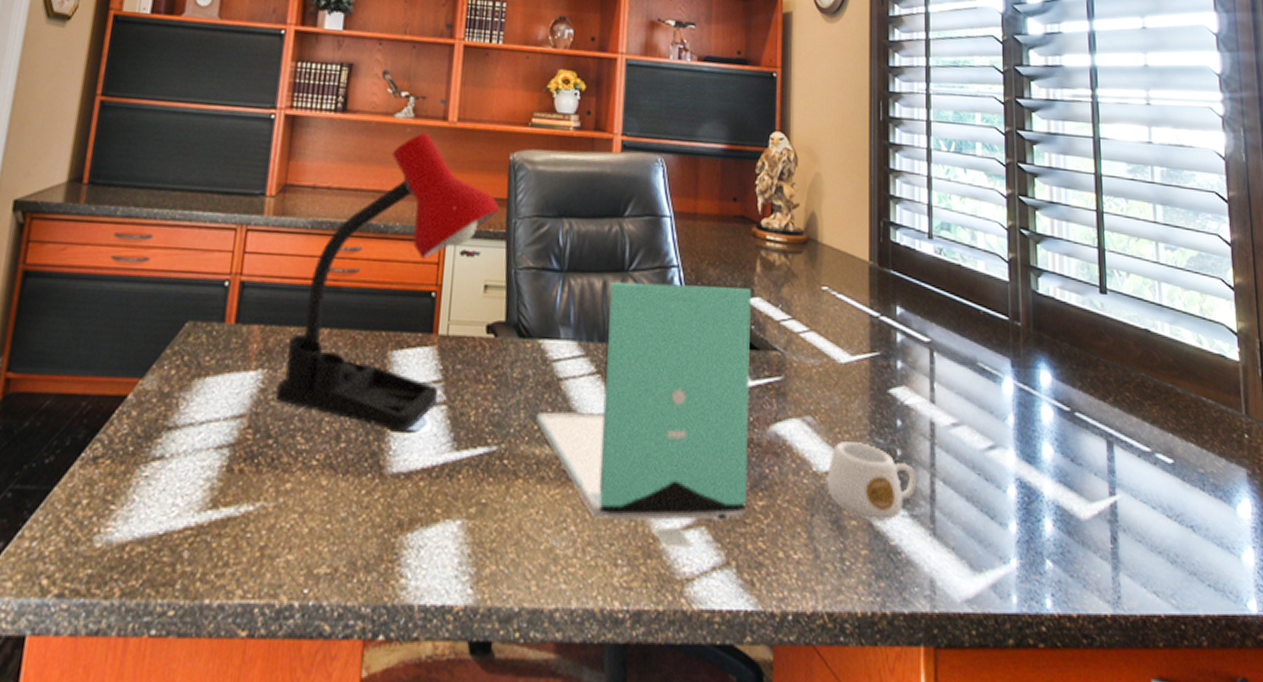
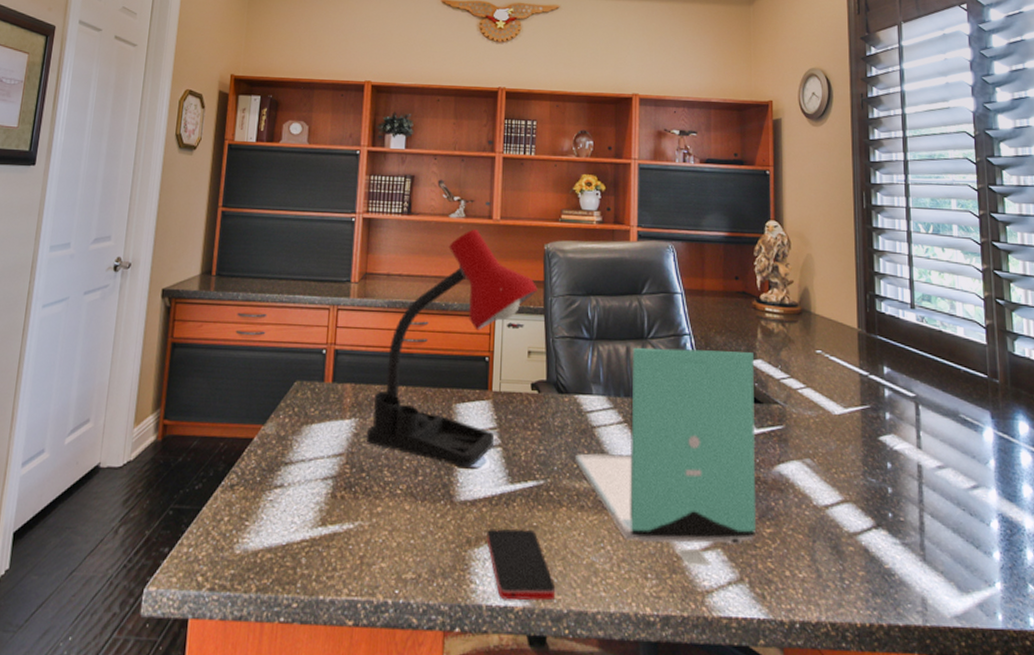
smartphone: none [423,507,506,598] -> present [486,528,556,601]
mug: present [826,442,917,521] -> none [825,480,907,548]

